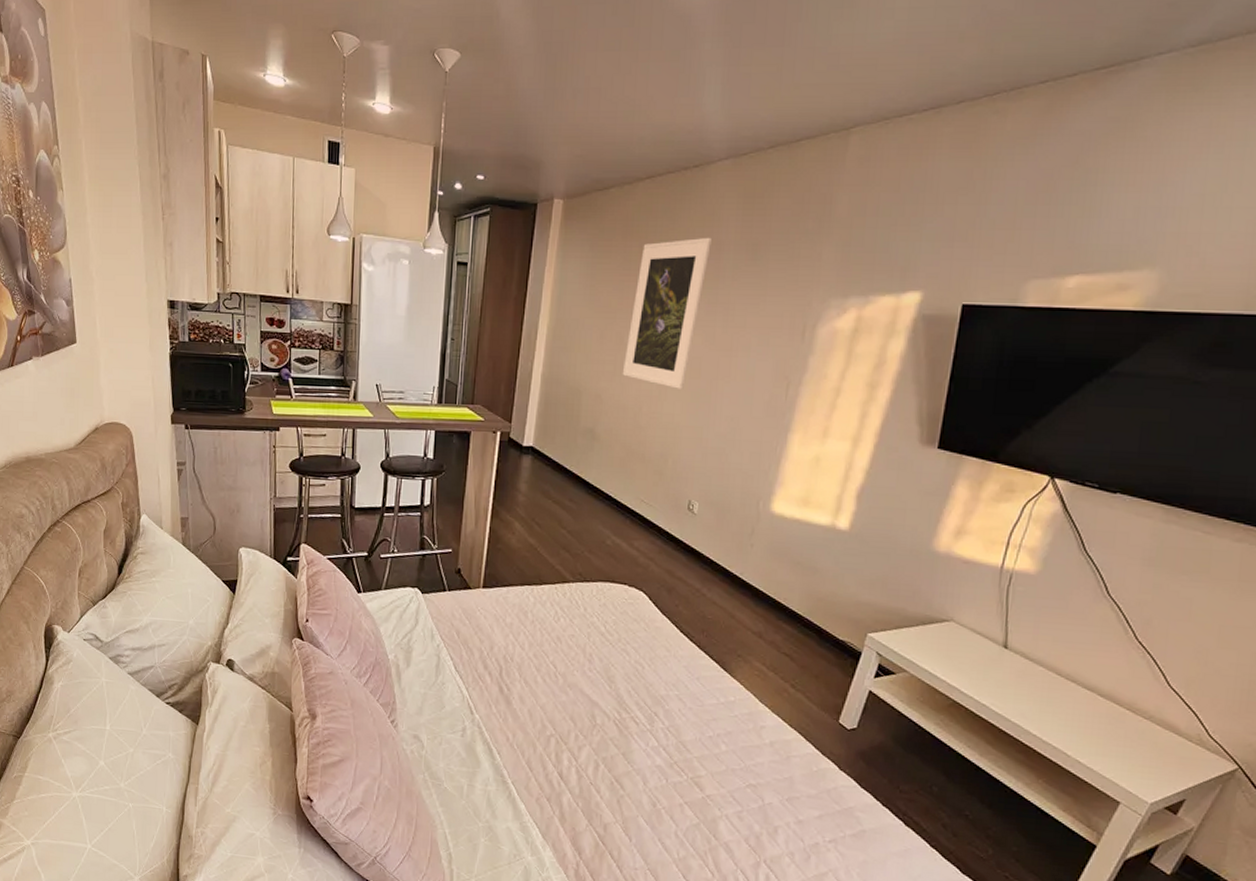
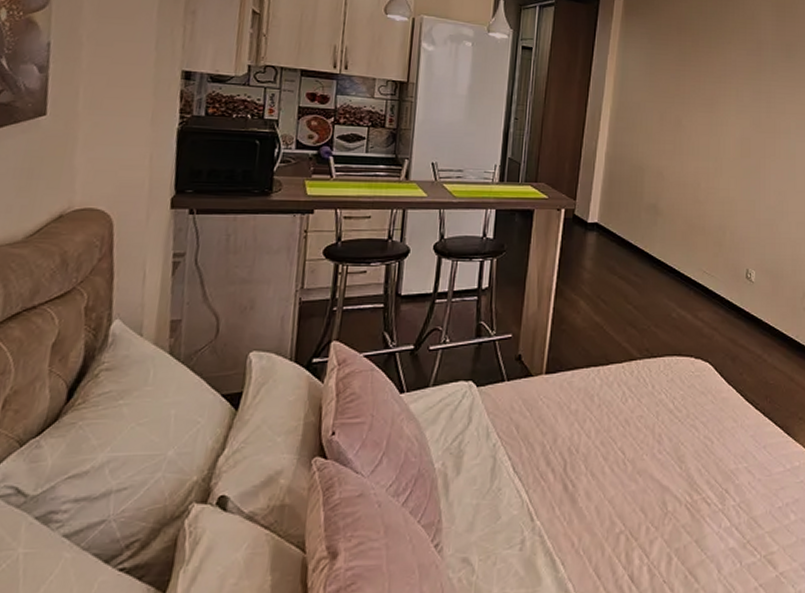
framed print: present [622,237,712,389] -> none [681,37,753,167]

